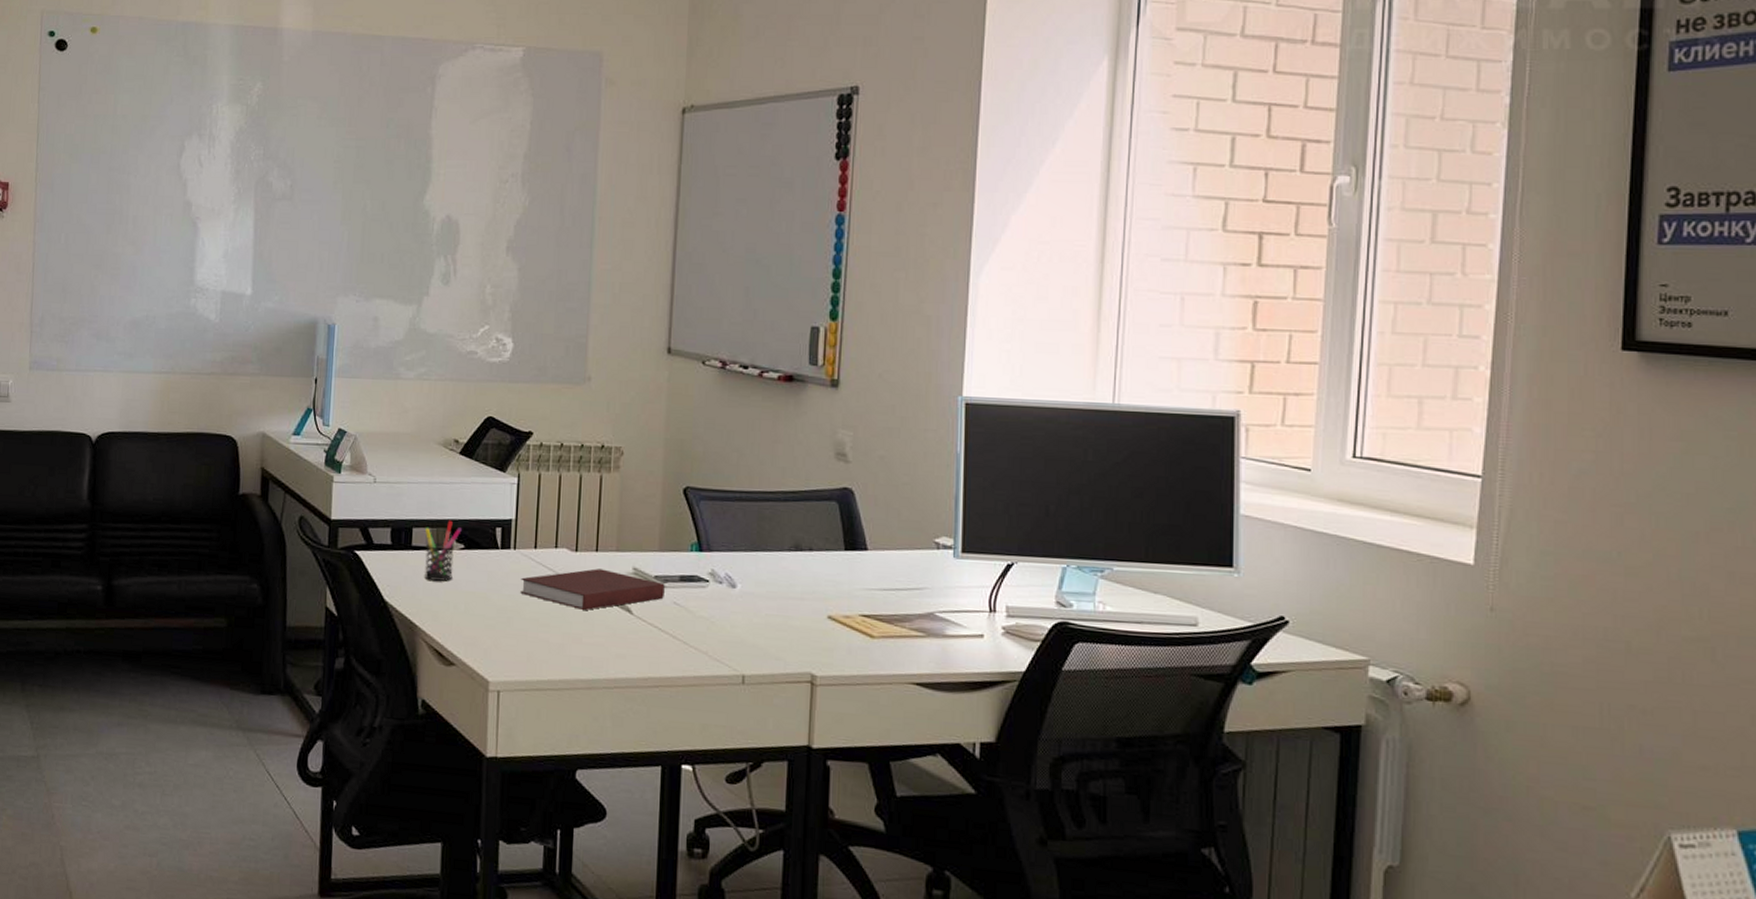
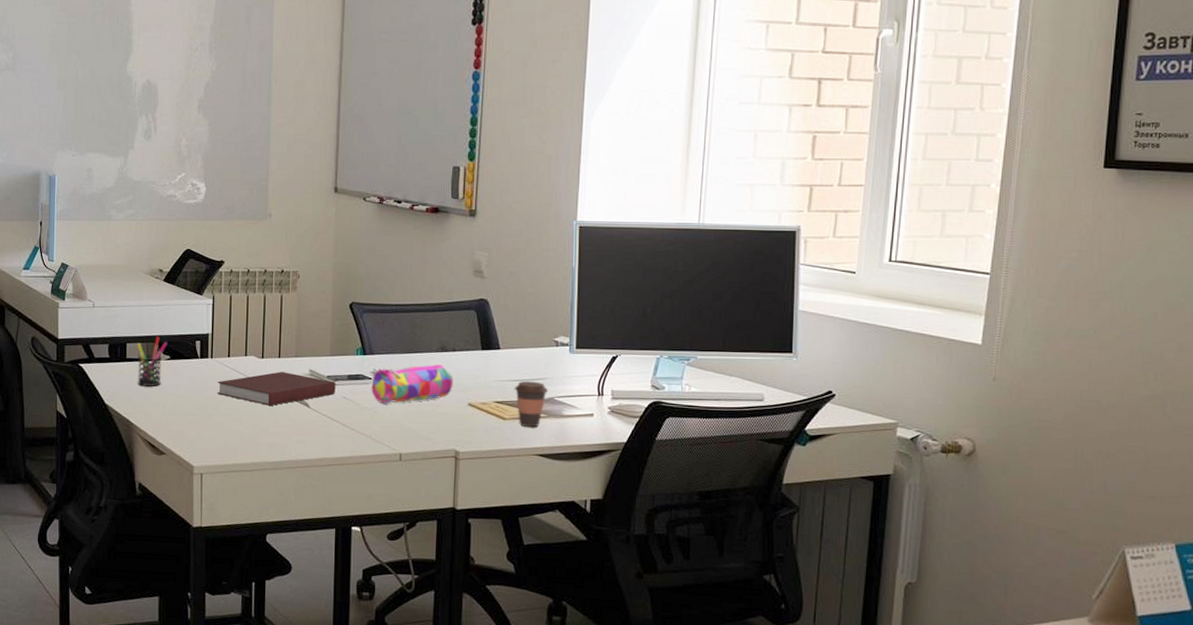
pencil case: none [708,566,810,613] -> present [371,364,453,404]
coffee cup: none [884,590,928,649] -> present [514,381,549,428]

